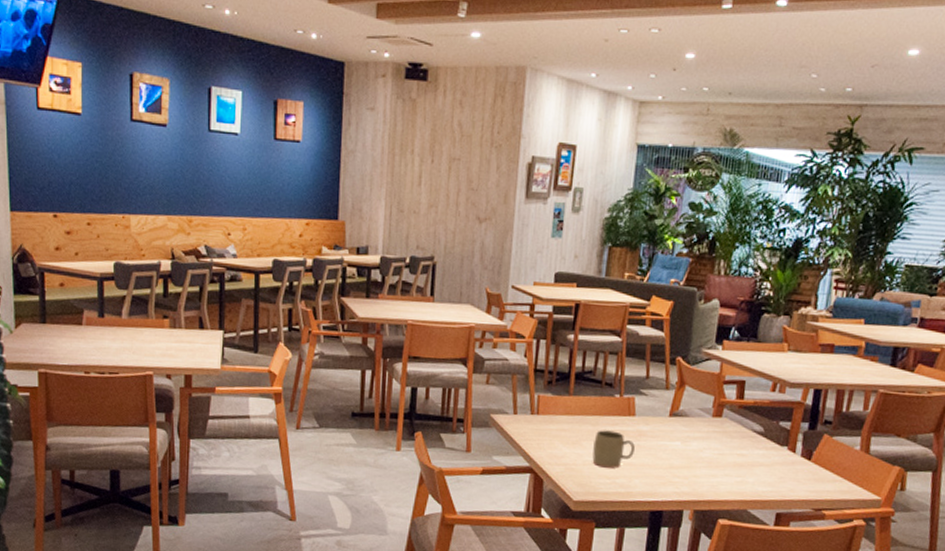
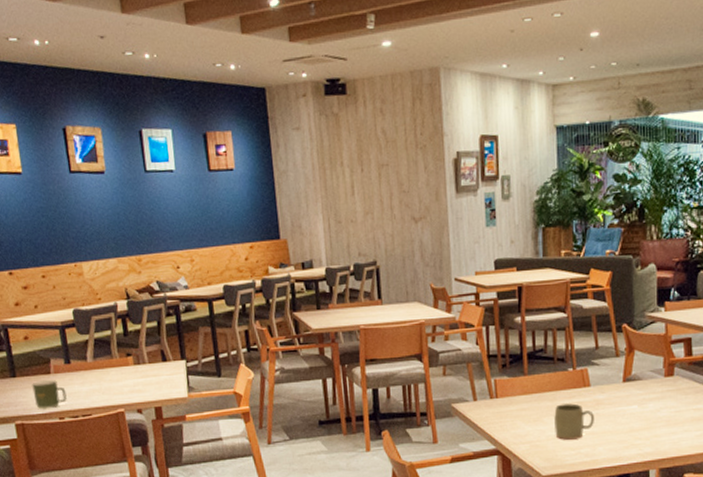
mug: none [61,331,95,361] -> present [32,380,67,410]

